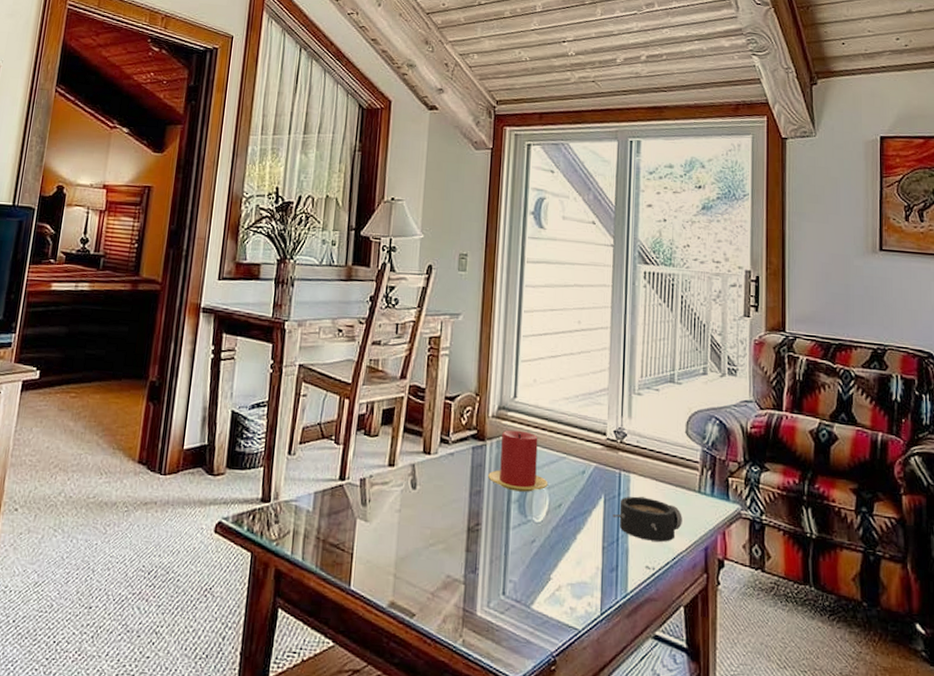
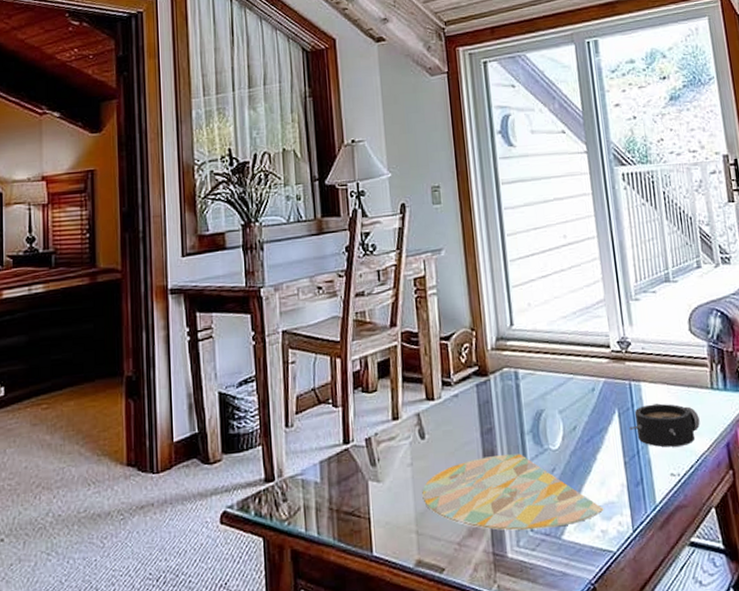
decorative tray: none [405,516,576,596] -> present [422,453,604,531]
candle: present [488,429,548,492] -> none [497,358,560,422]

